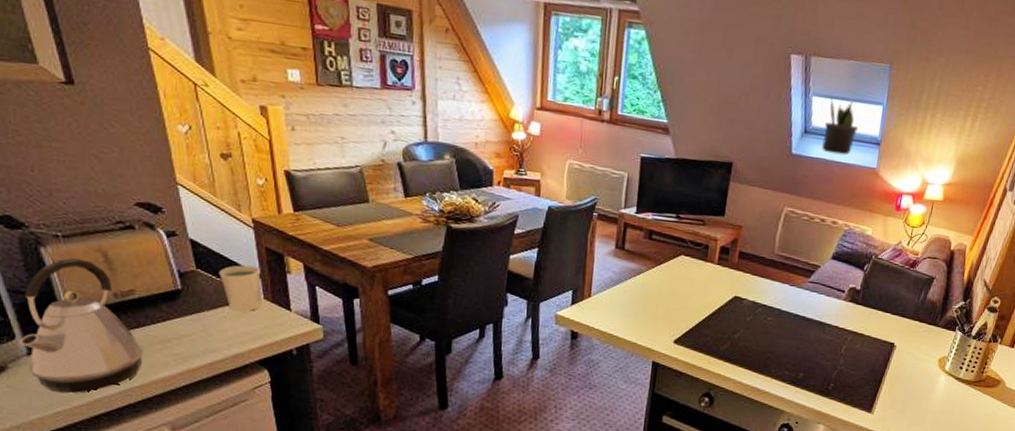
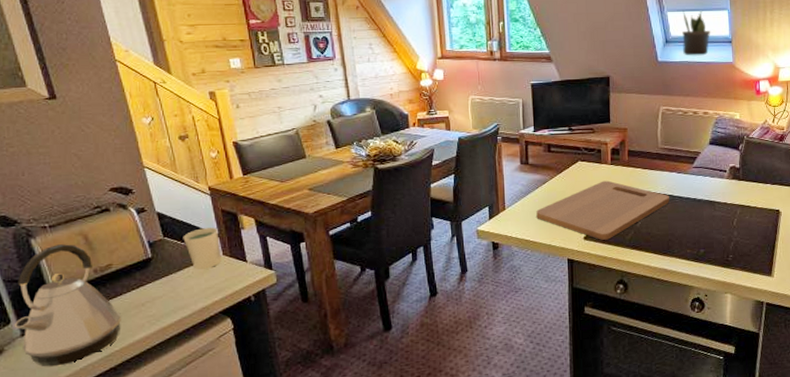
cutting board: none [624,281,776,347] -> present [536,180,669,240]

